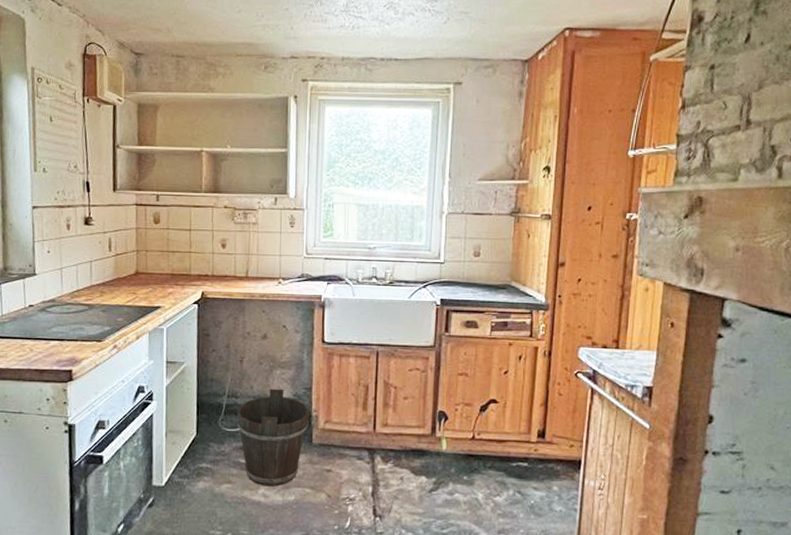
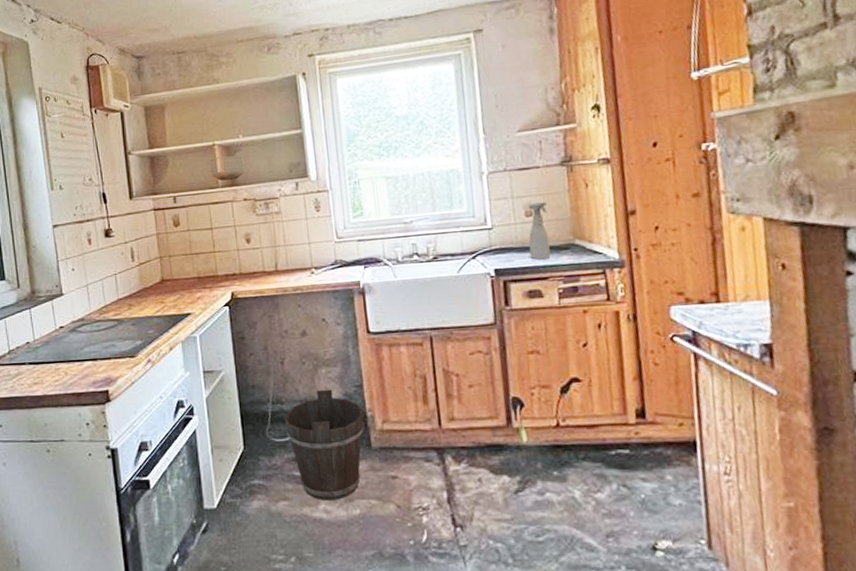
bowl: none [193,163,230,187] -> present [207,155,246,181]
spray bottle: none [472,245,494,297] -> present [528,202,551,261]

